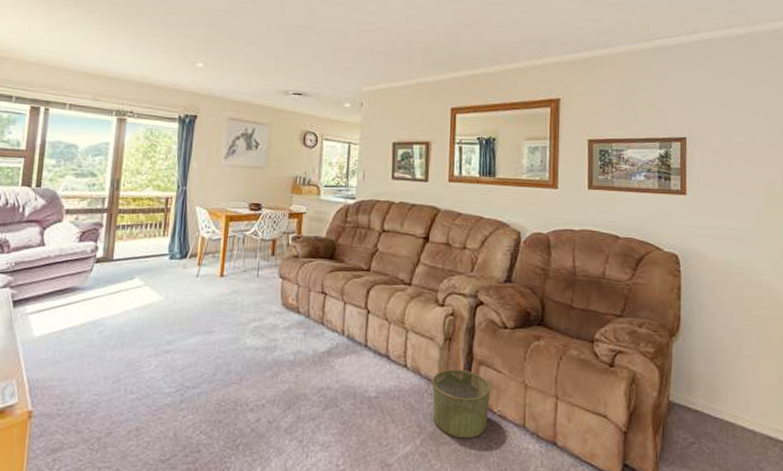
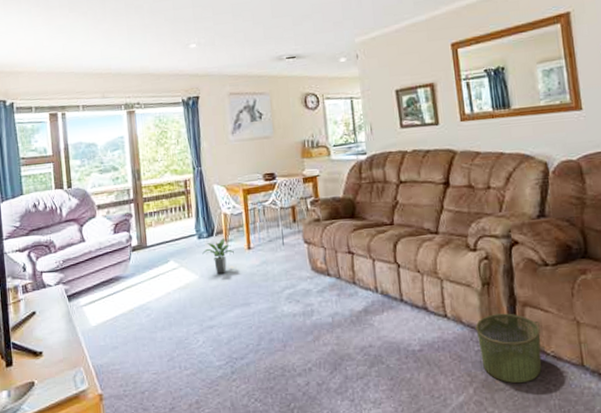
potted plant: none [171,262,206,298] -> present [202,238,235,274]

